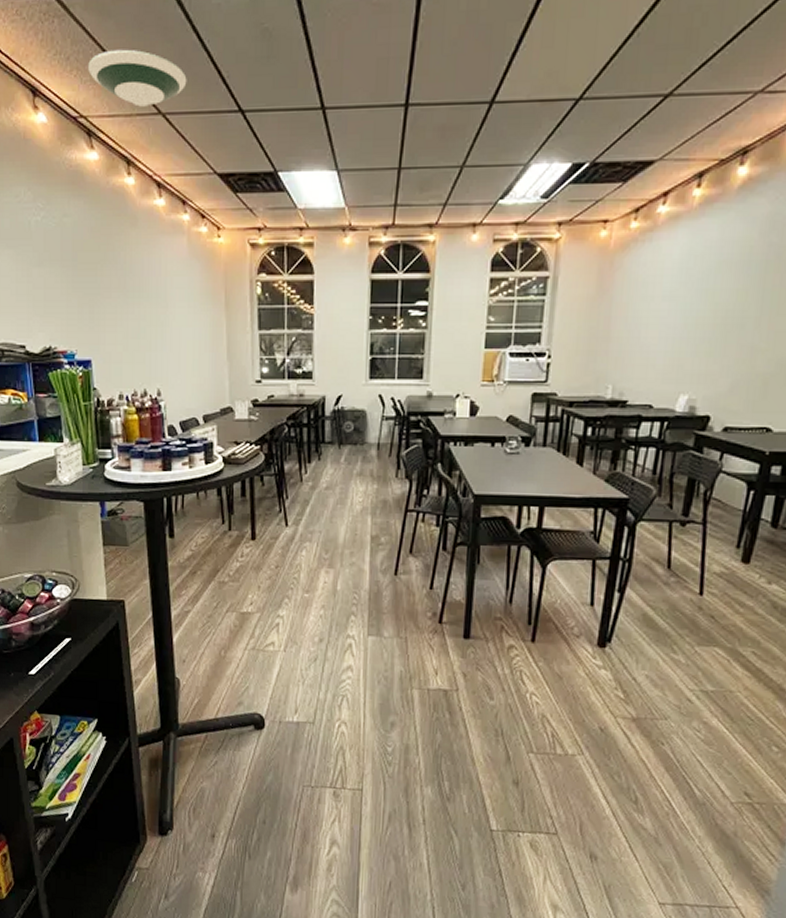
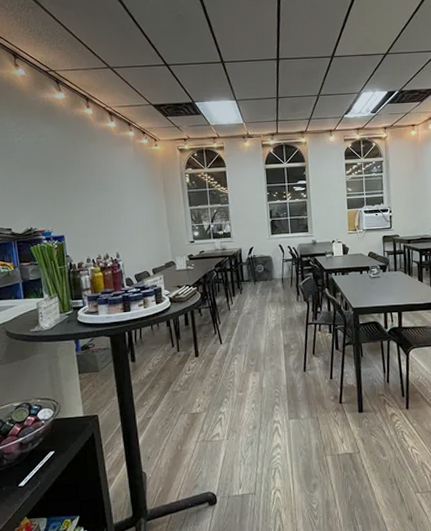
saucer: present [88,49,187,107] -> none [55,28,127,64]

